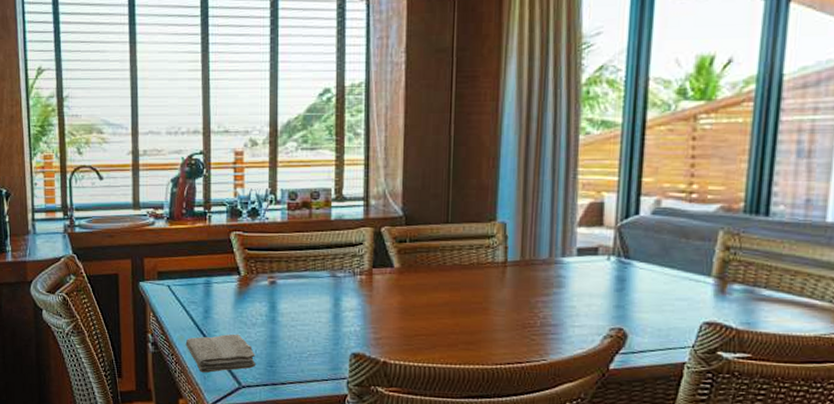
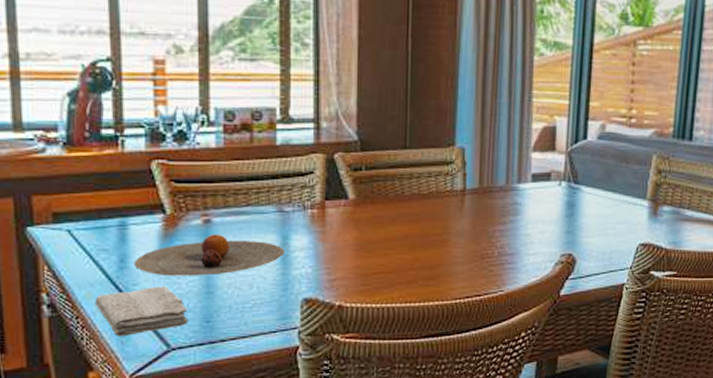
plate: none [216,293,337,328] -> present [135,234,285,276]

